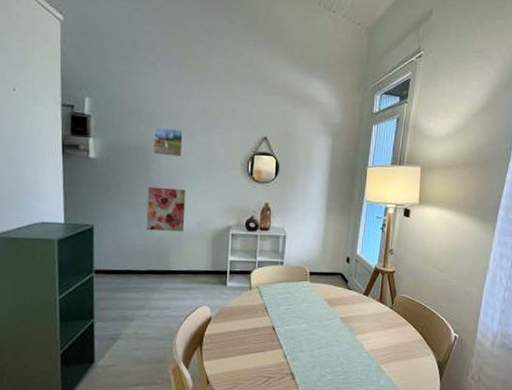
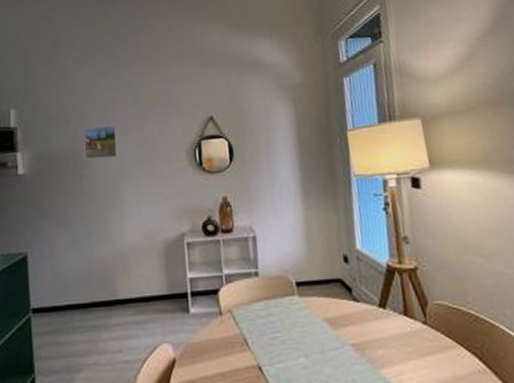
wall art: present [146,187,186,232] -> none [83,195,129,252]

